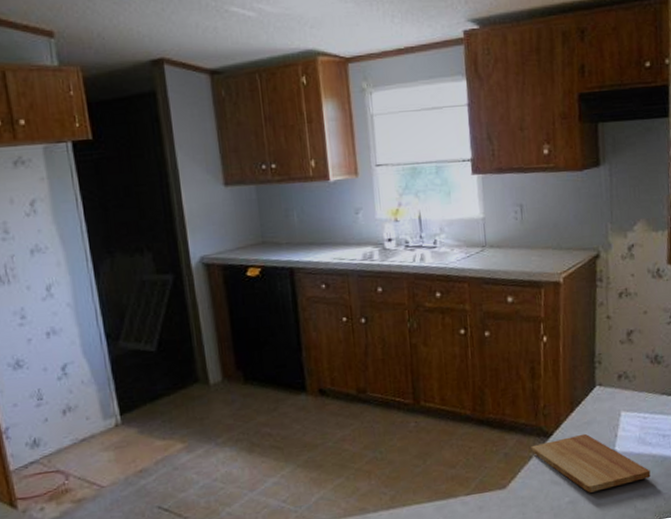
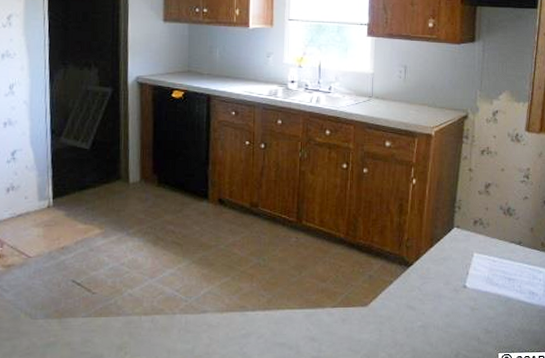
cutting board: present [531,433,651,493] -> none [393,267,495,320]

